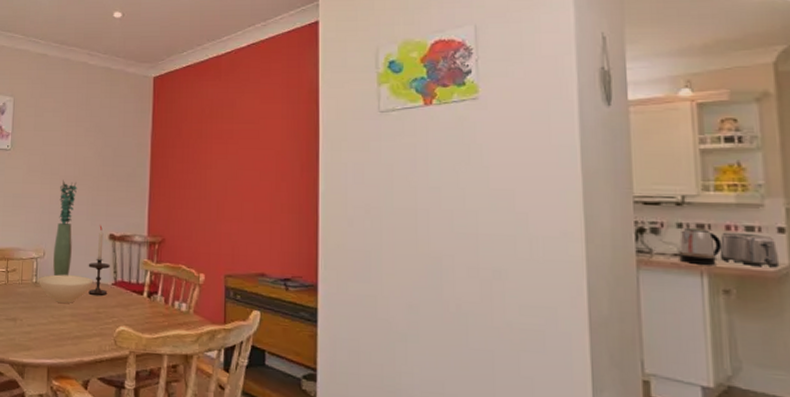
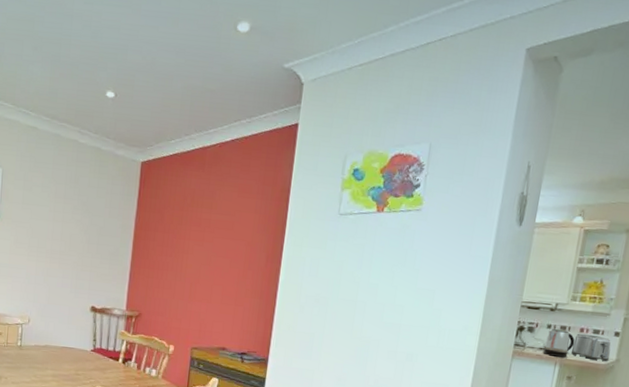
bowl: present [37,274,94,304] -> none [22,339,74,366]
vase: present [53,179,78,277] -> none [37,253,63,342]
candlestick: present [88,225,110,296] -> none [69,298,90,360]

